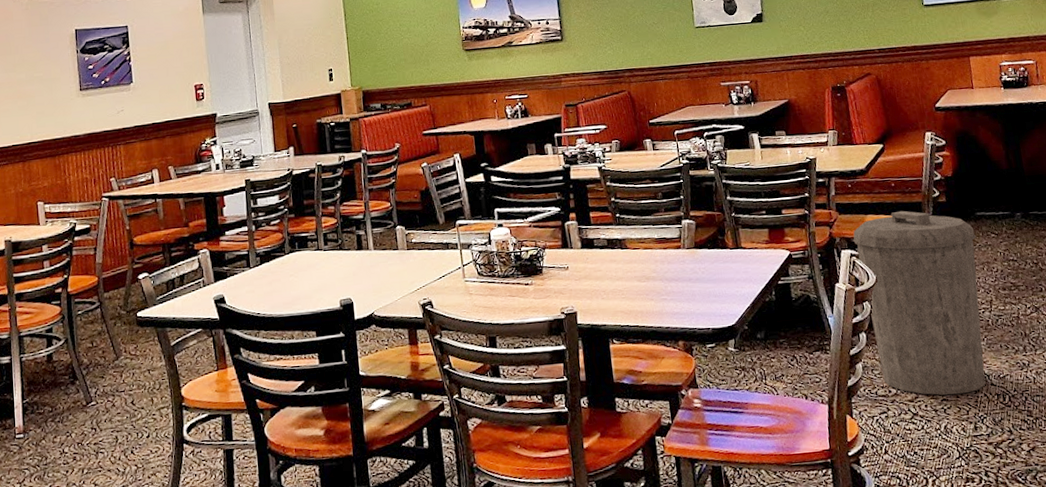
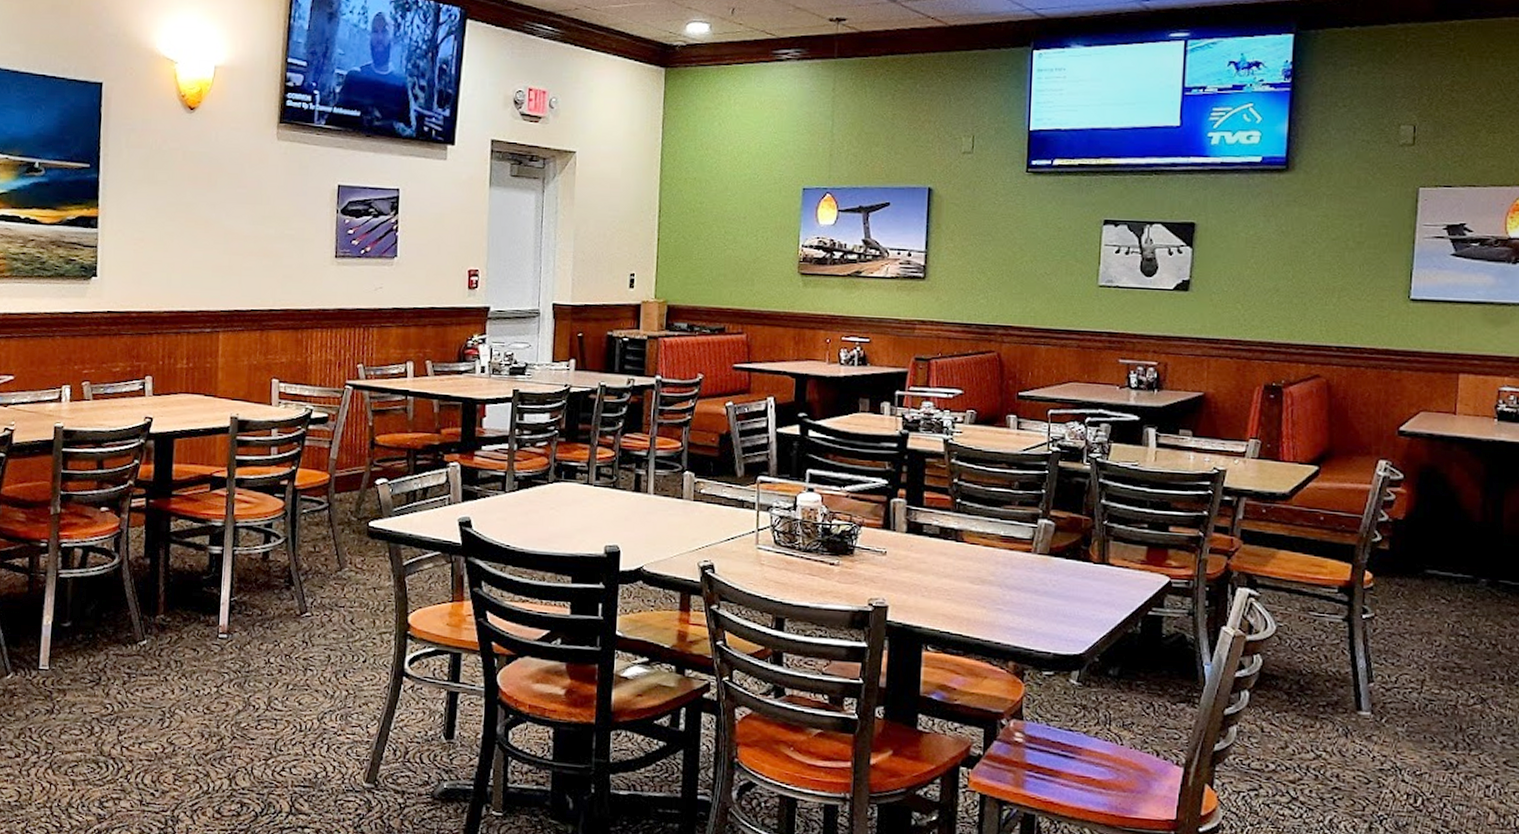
trash can: present [853,210,986,396] -> none [1255,551,1421,786]

